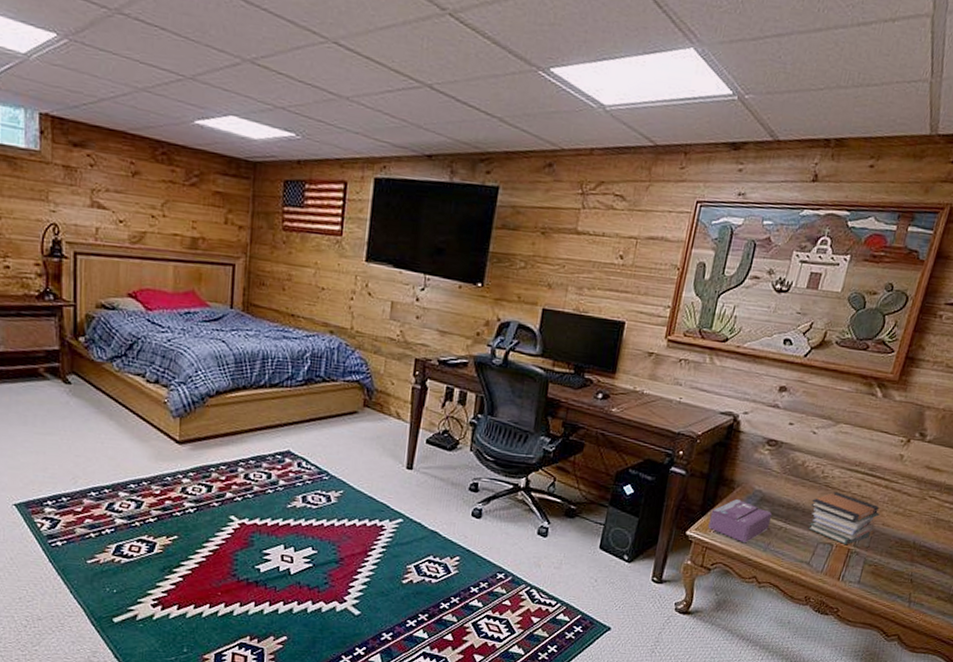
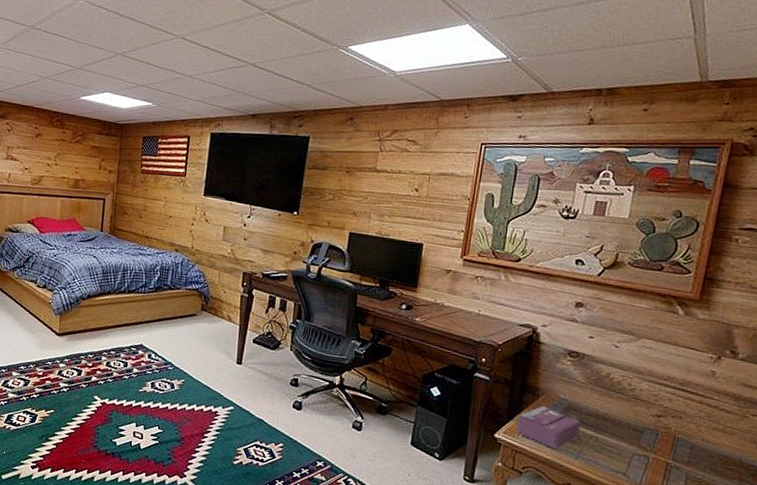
book stack: present [808,491,880,545] -> none [620,404,698,458]

